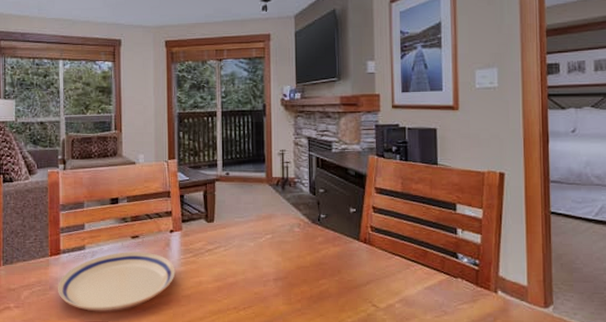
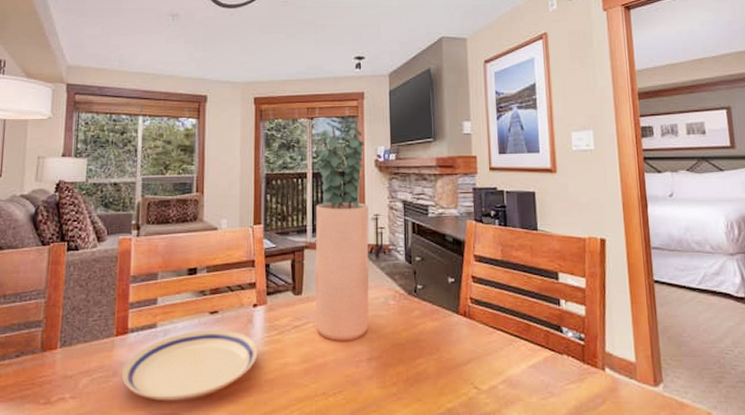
vase: none [226,61,276,263] -> present [316,120,369,341]

